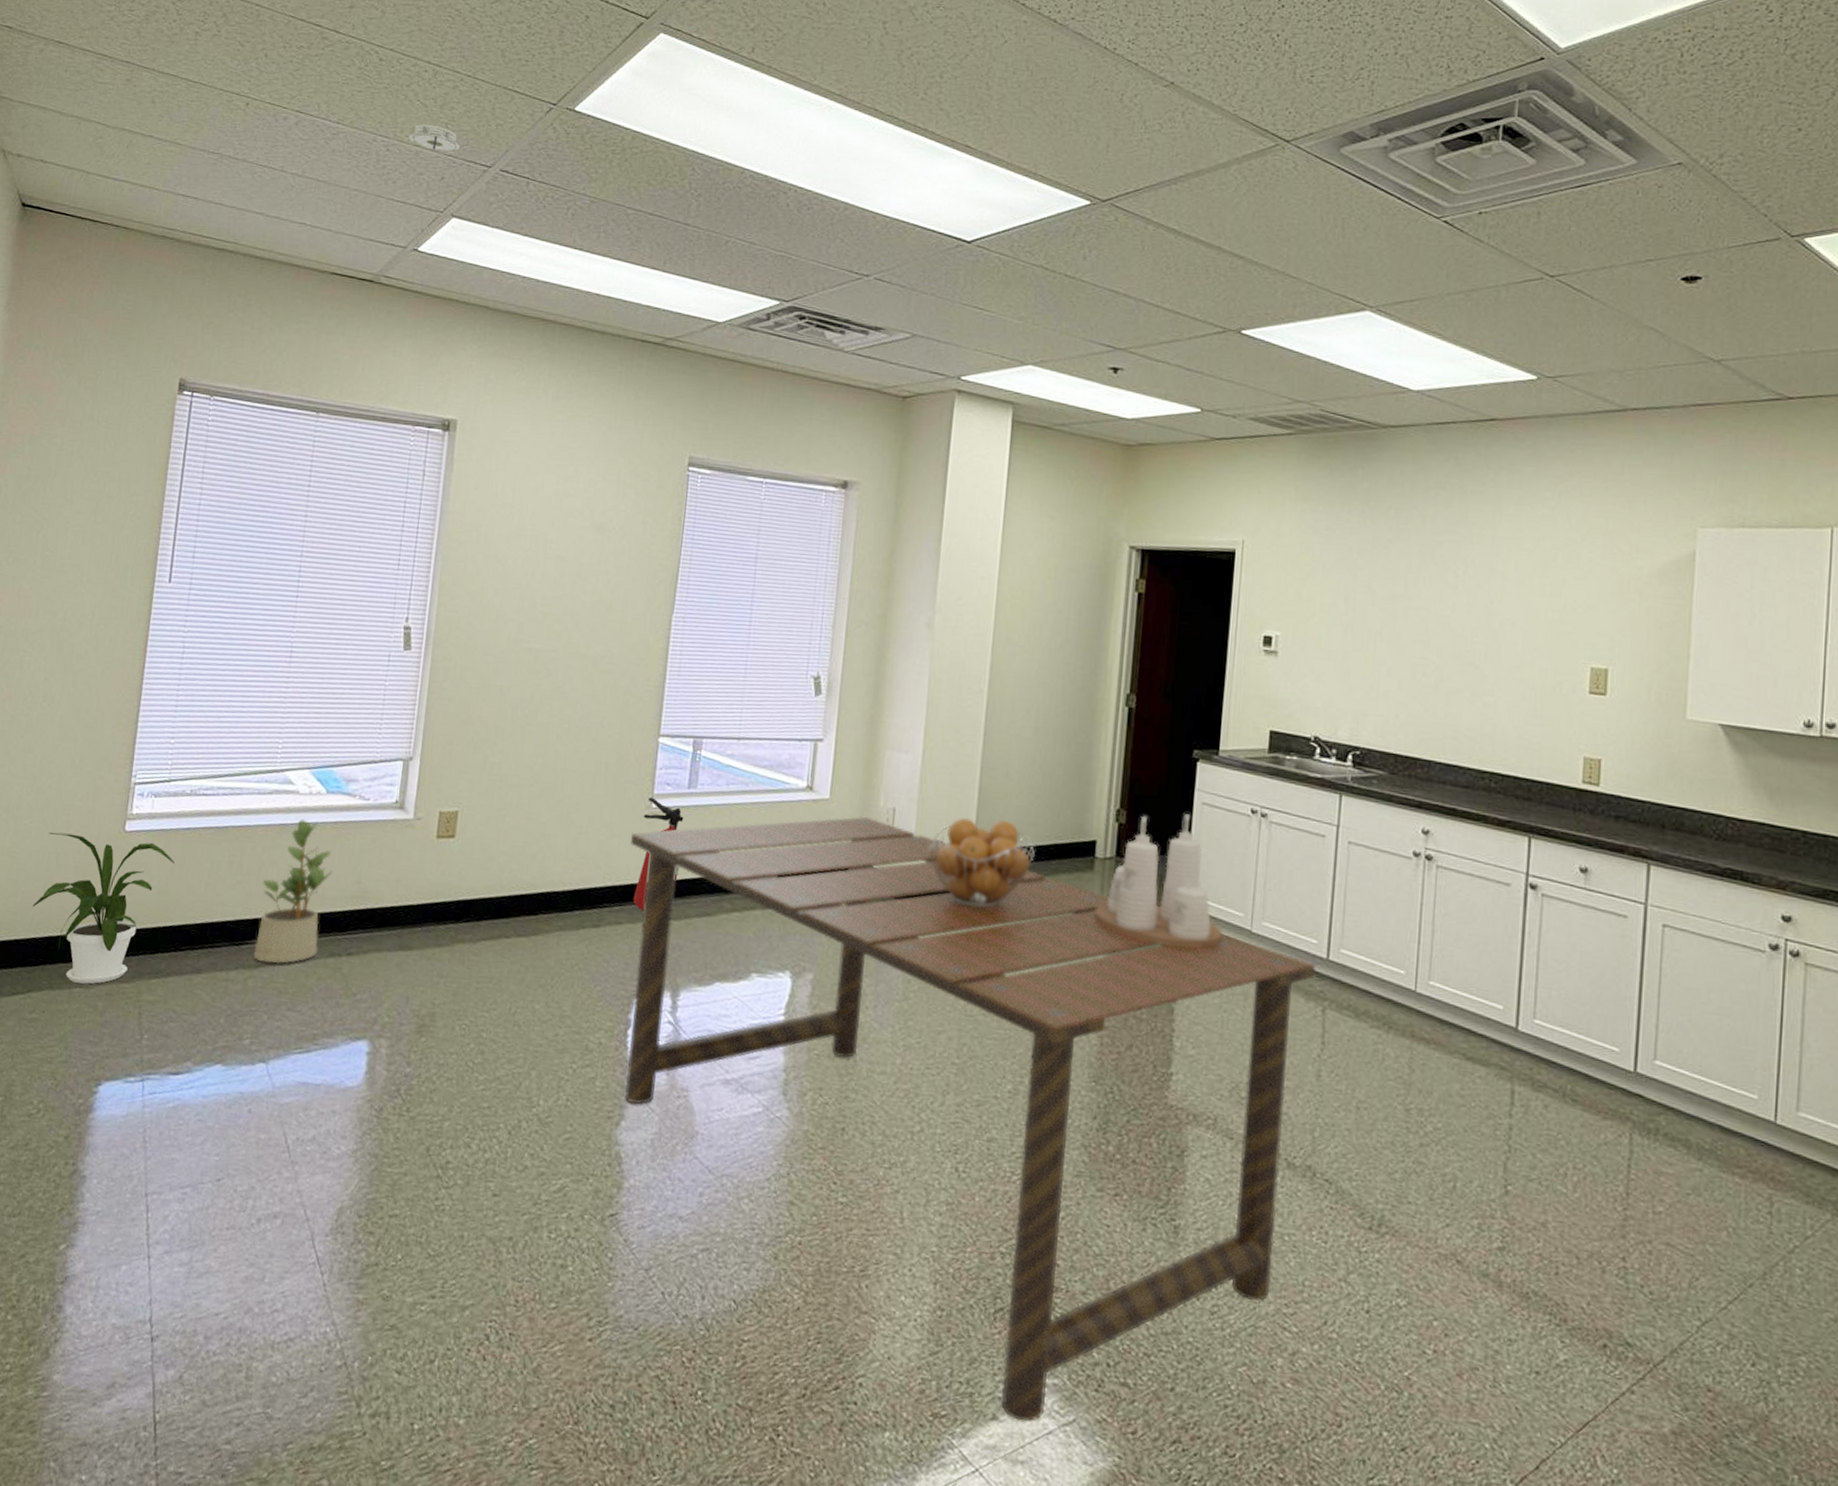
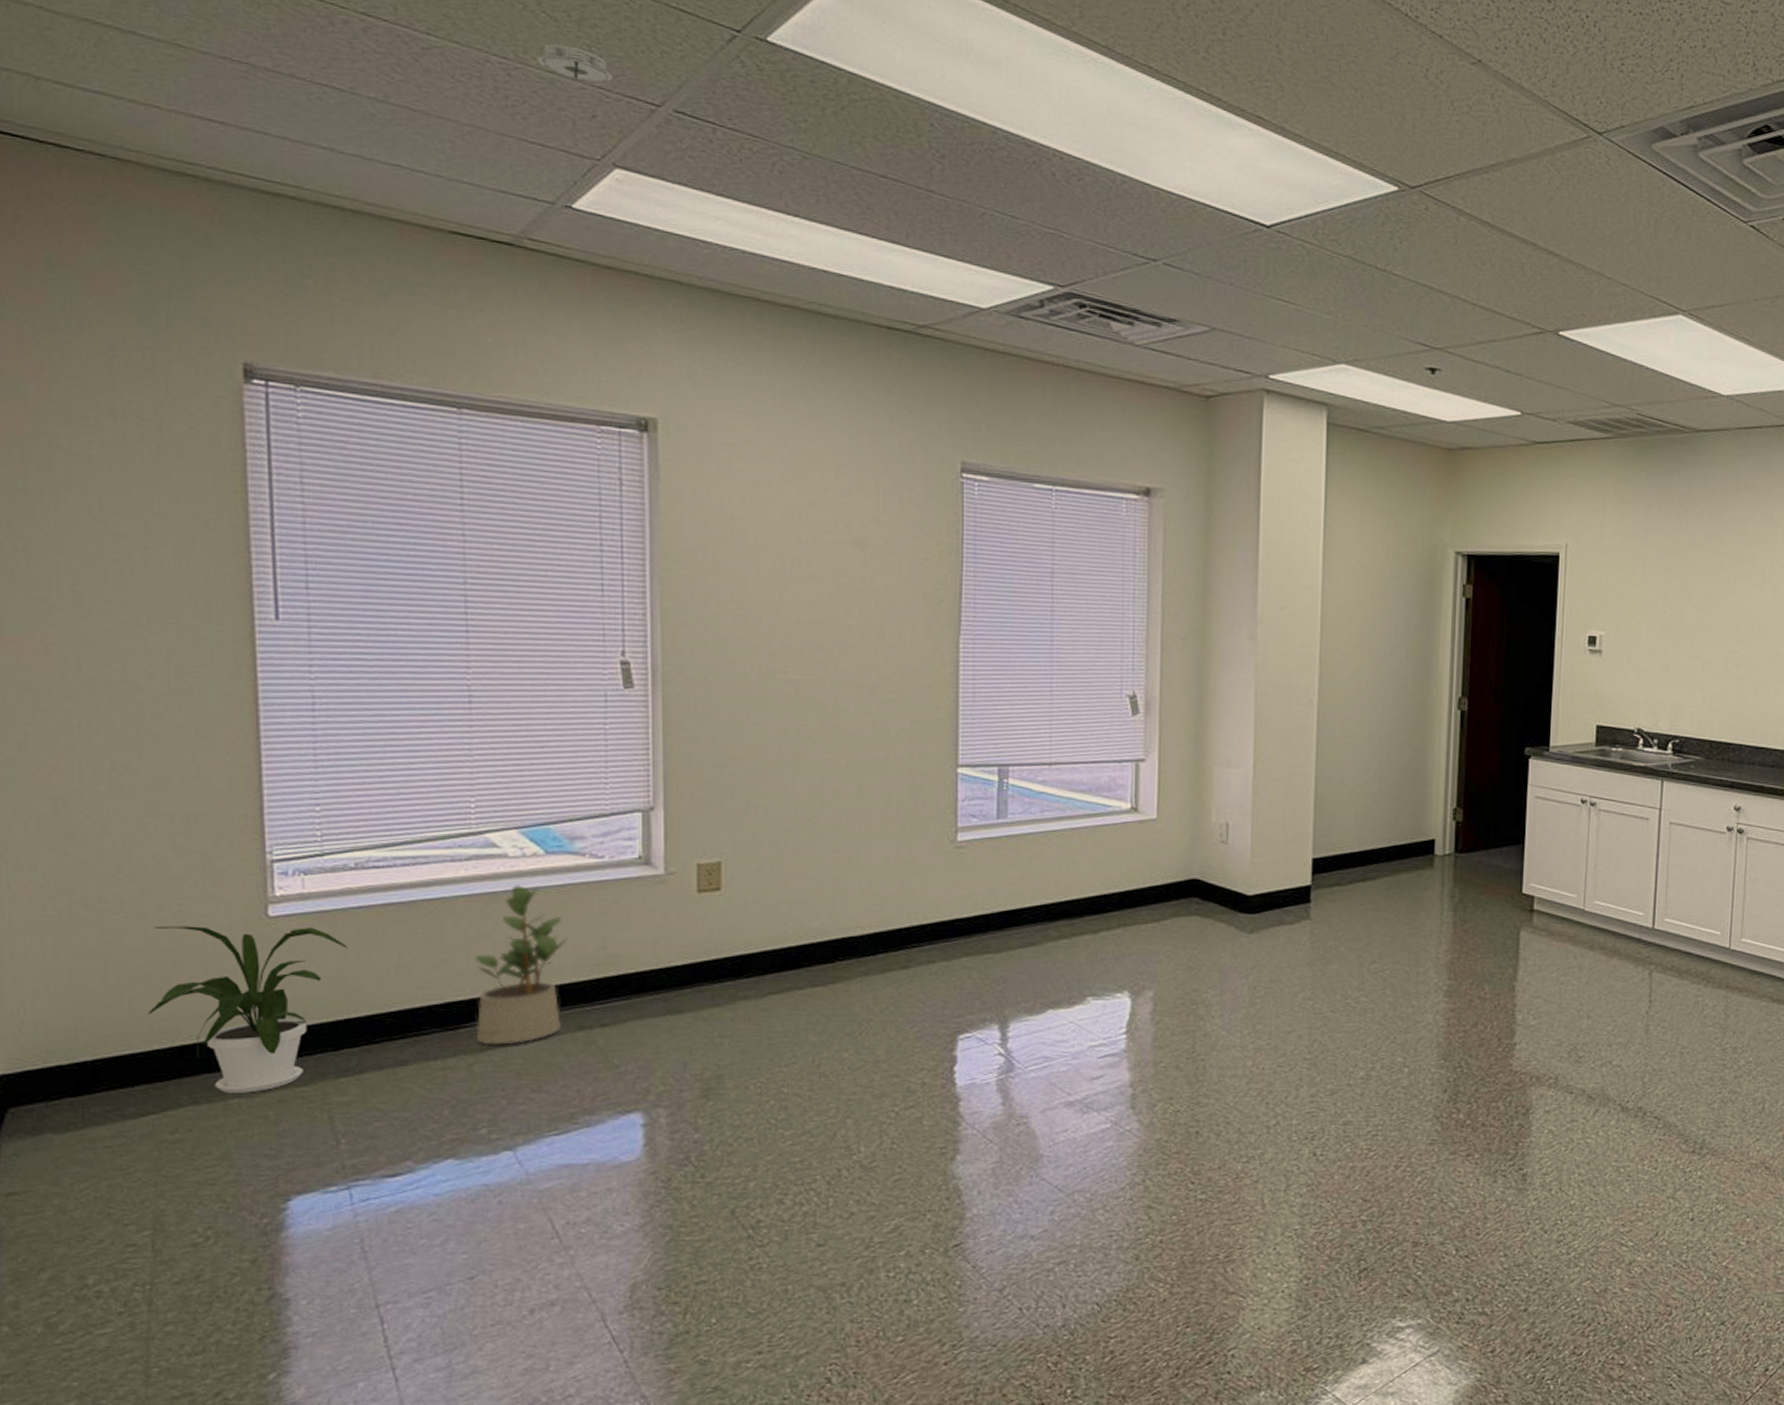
dining table: present [625,816,1316,1422] -> none [936,833,1643,1360]
fire extinguisher: present [633,797,684,911] -> none [945,831,996,947]
fruit basket: present [928,817,1035,908] -> none [1265,826,1375,912]
condiment set: present [1094,814,1222,949] -> none [1436,808,1557,931]

